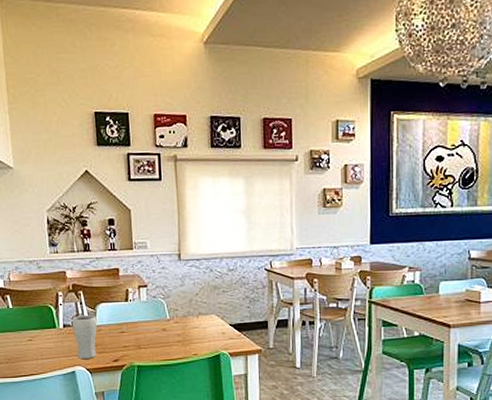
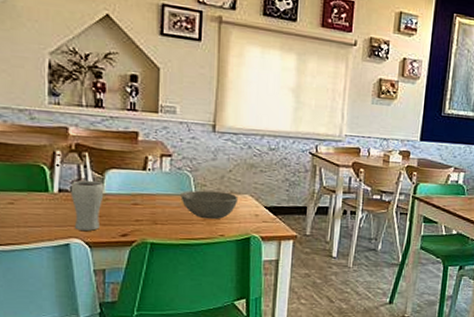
bowl: none [157,314,207,341] -> present [180,190,239,220]

